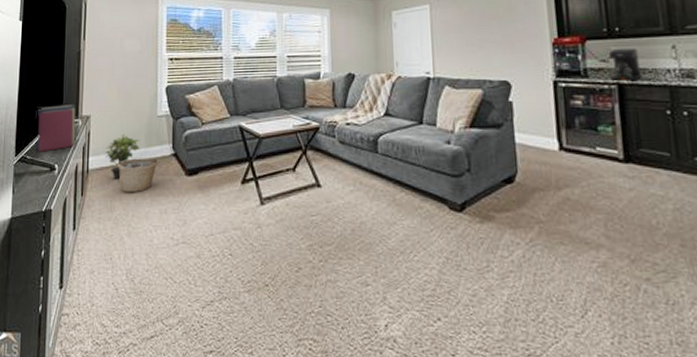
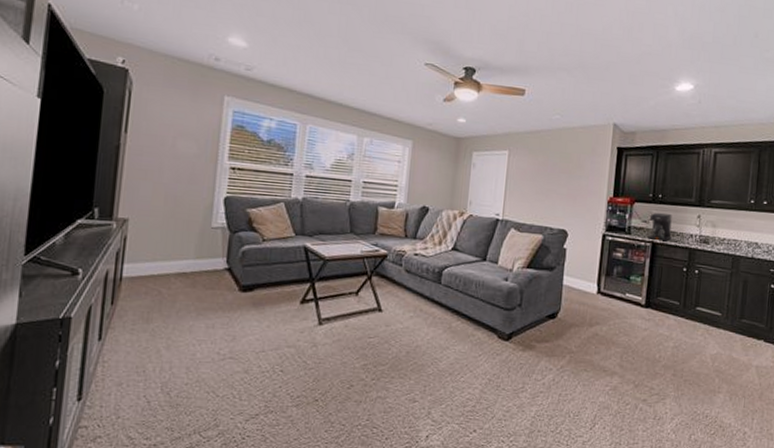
books: present [35,103,76,152] -> none [53,202,109,254]
potted plant: present [105,133,140,179] -> none [144,242,189,290]
basket: present [117,158,159,192] -> none [158,269,210,305]

